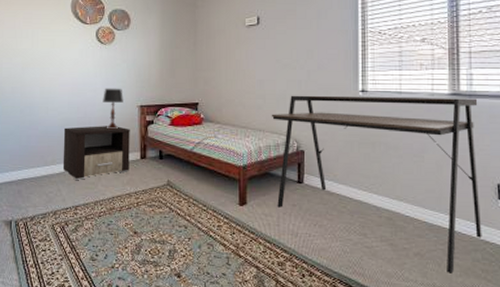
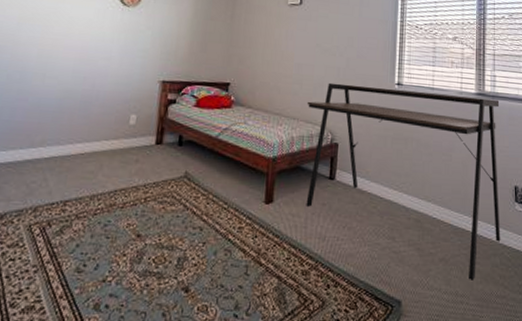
nightstand: present [62,126,130,180] -> none [54,101,147,167]
table lamp: present [103,88,123,130] -> none [117,57,143,108]

